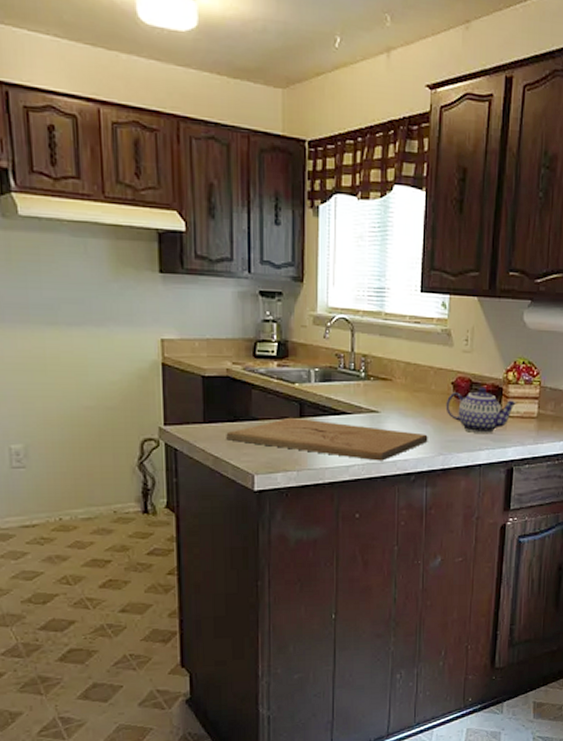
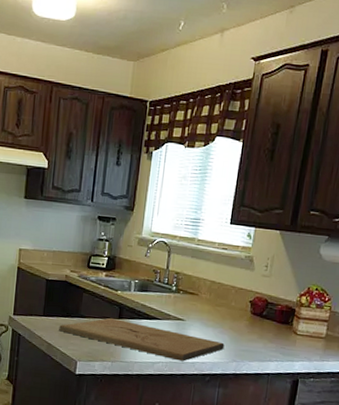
teapot: present [445,387,517,434] -> none [242,307,308,348]

